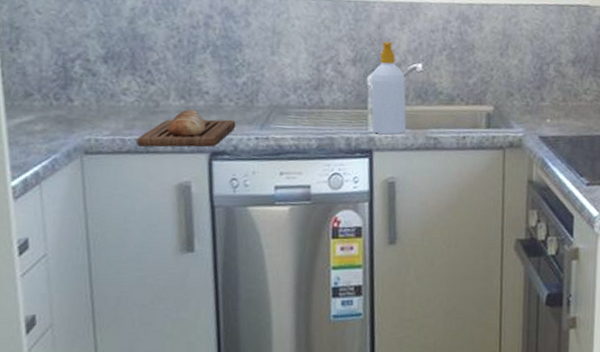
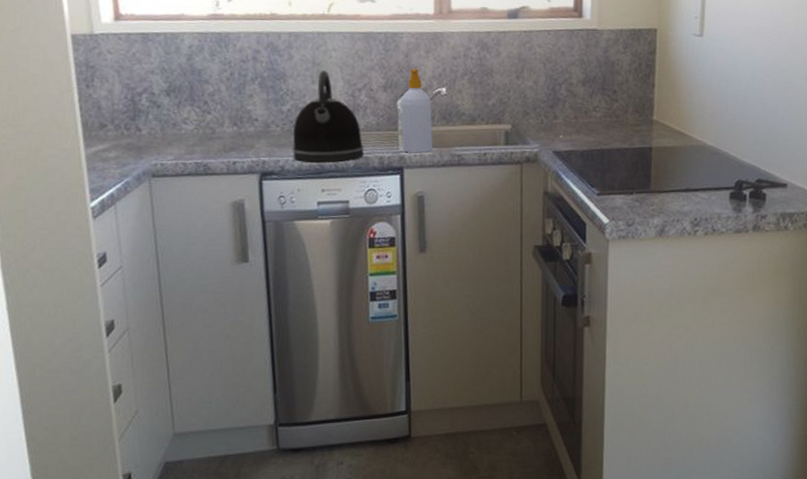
bread loaf: present [137,109,236,148] -> none [197,135,282,170]
kettle: none [247,40,329,142] -> present [292,70,364,163]

